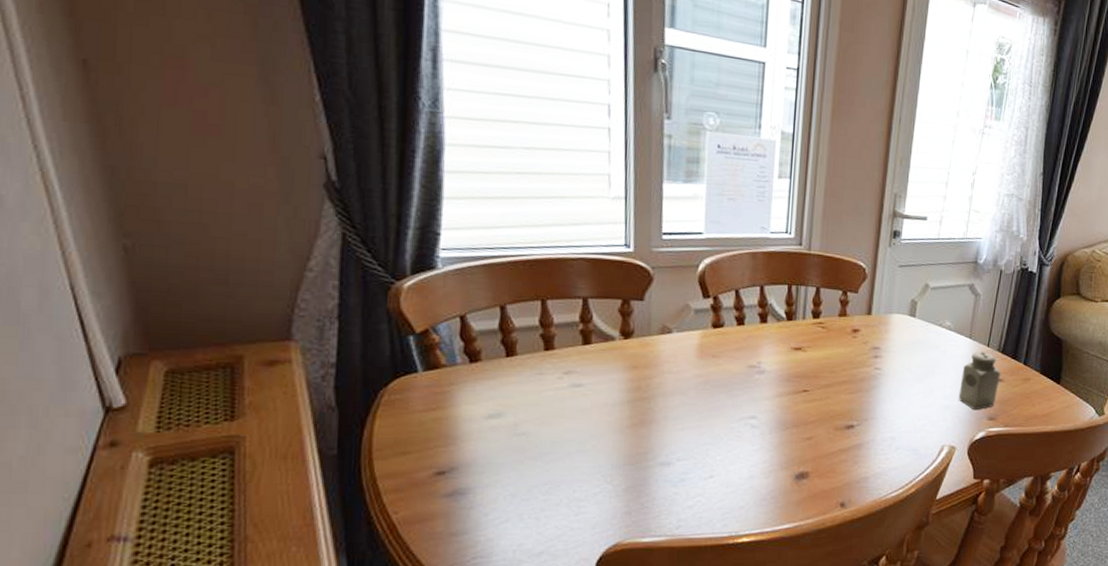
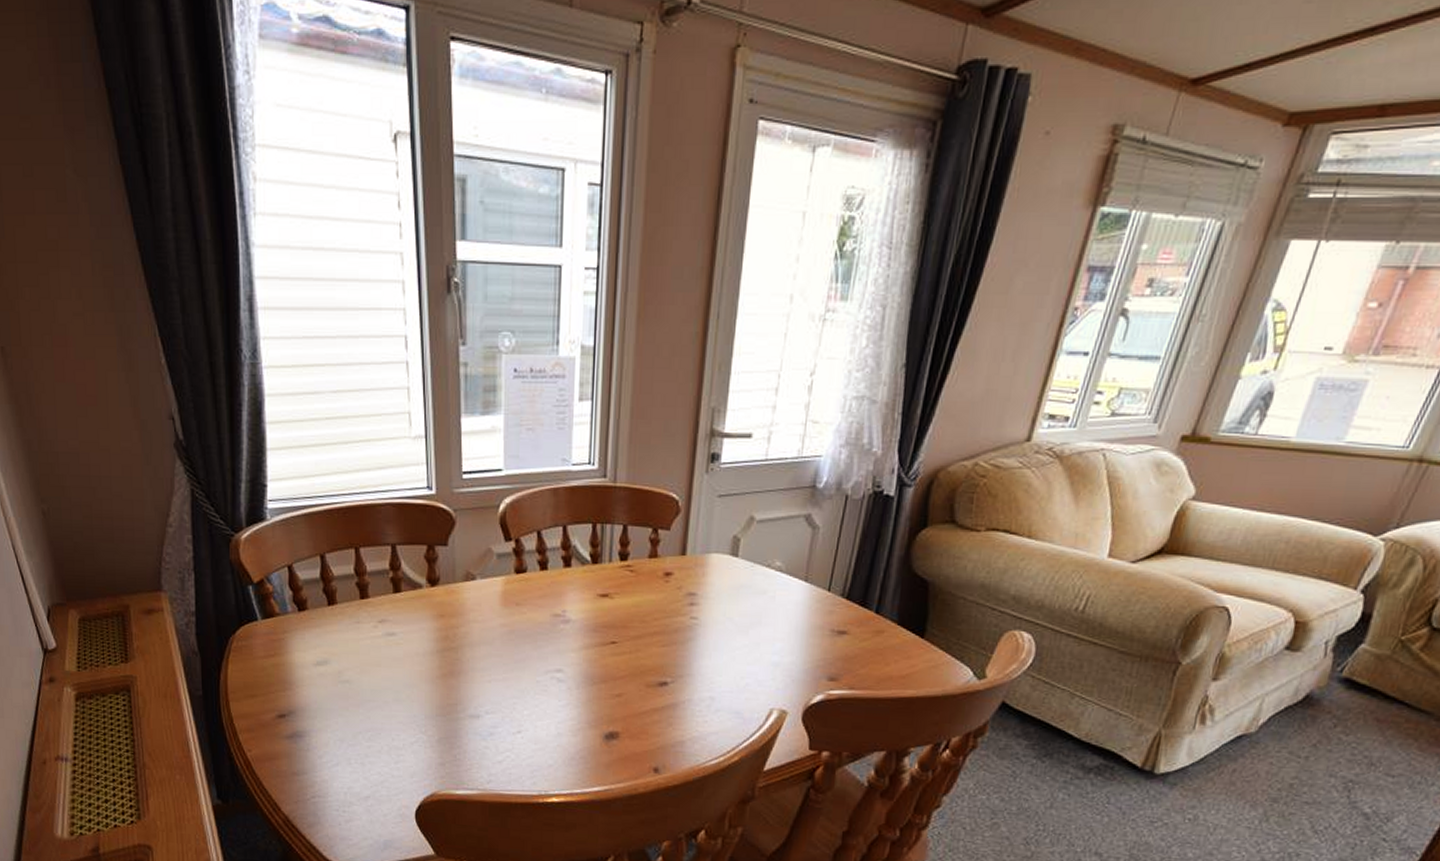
salt shaker: present [959,351,1000,410] -> none [791,597,845,669]

